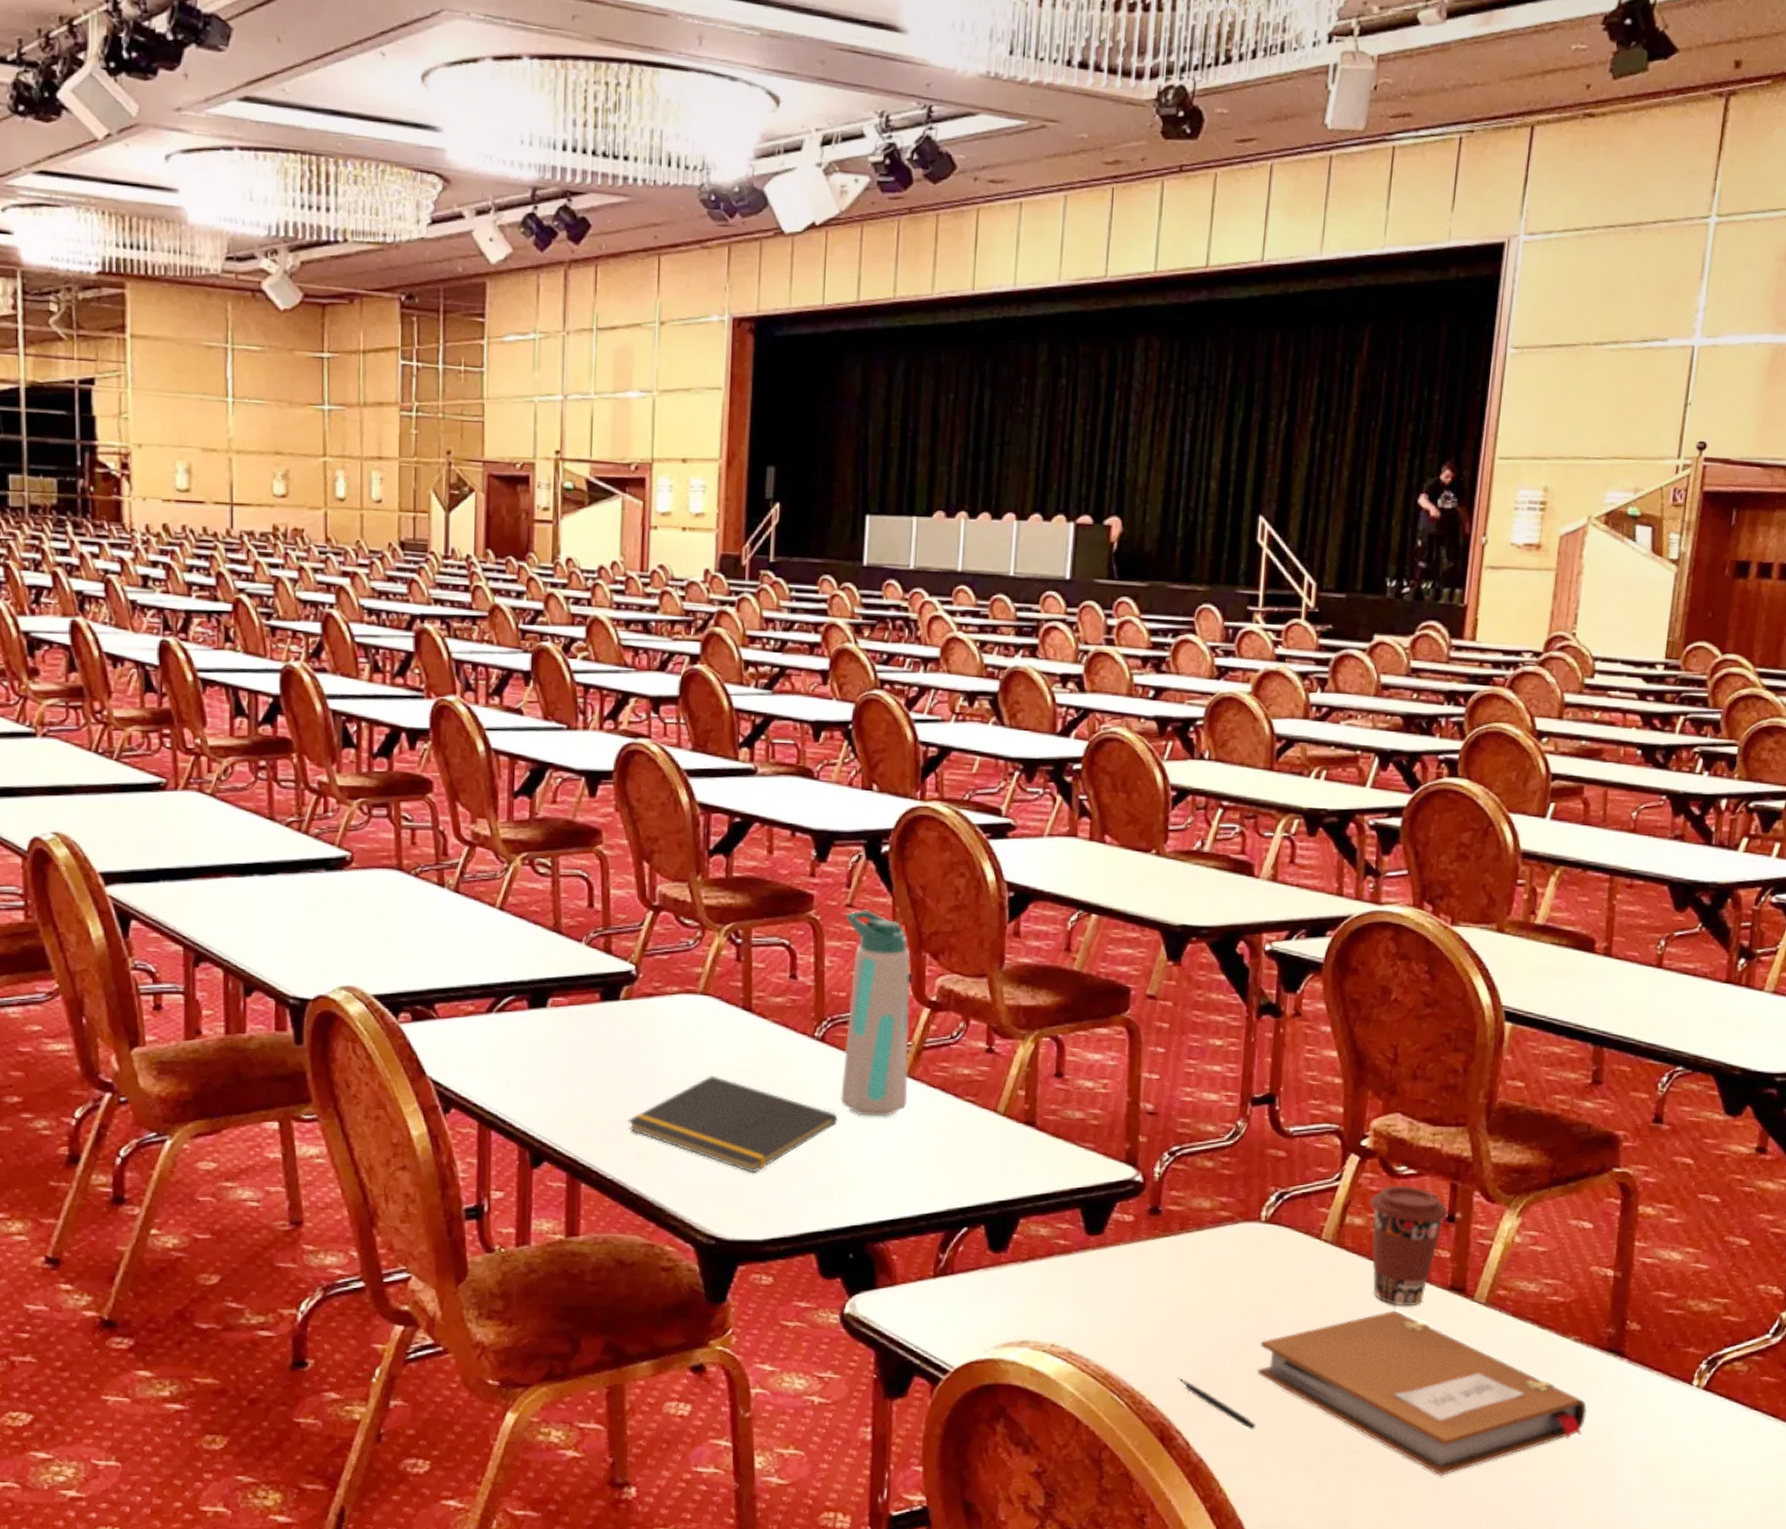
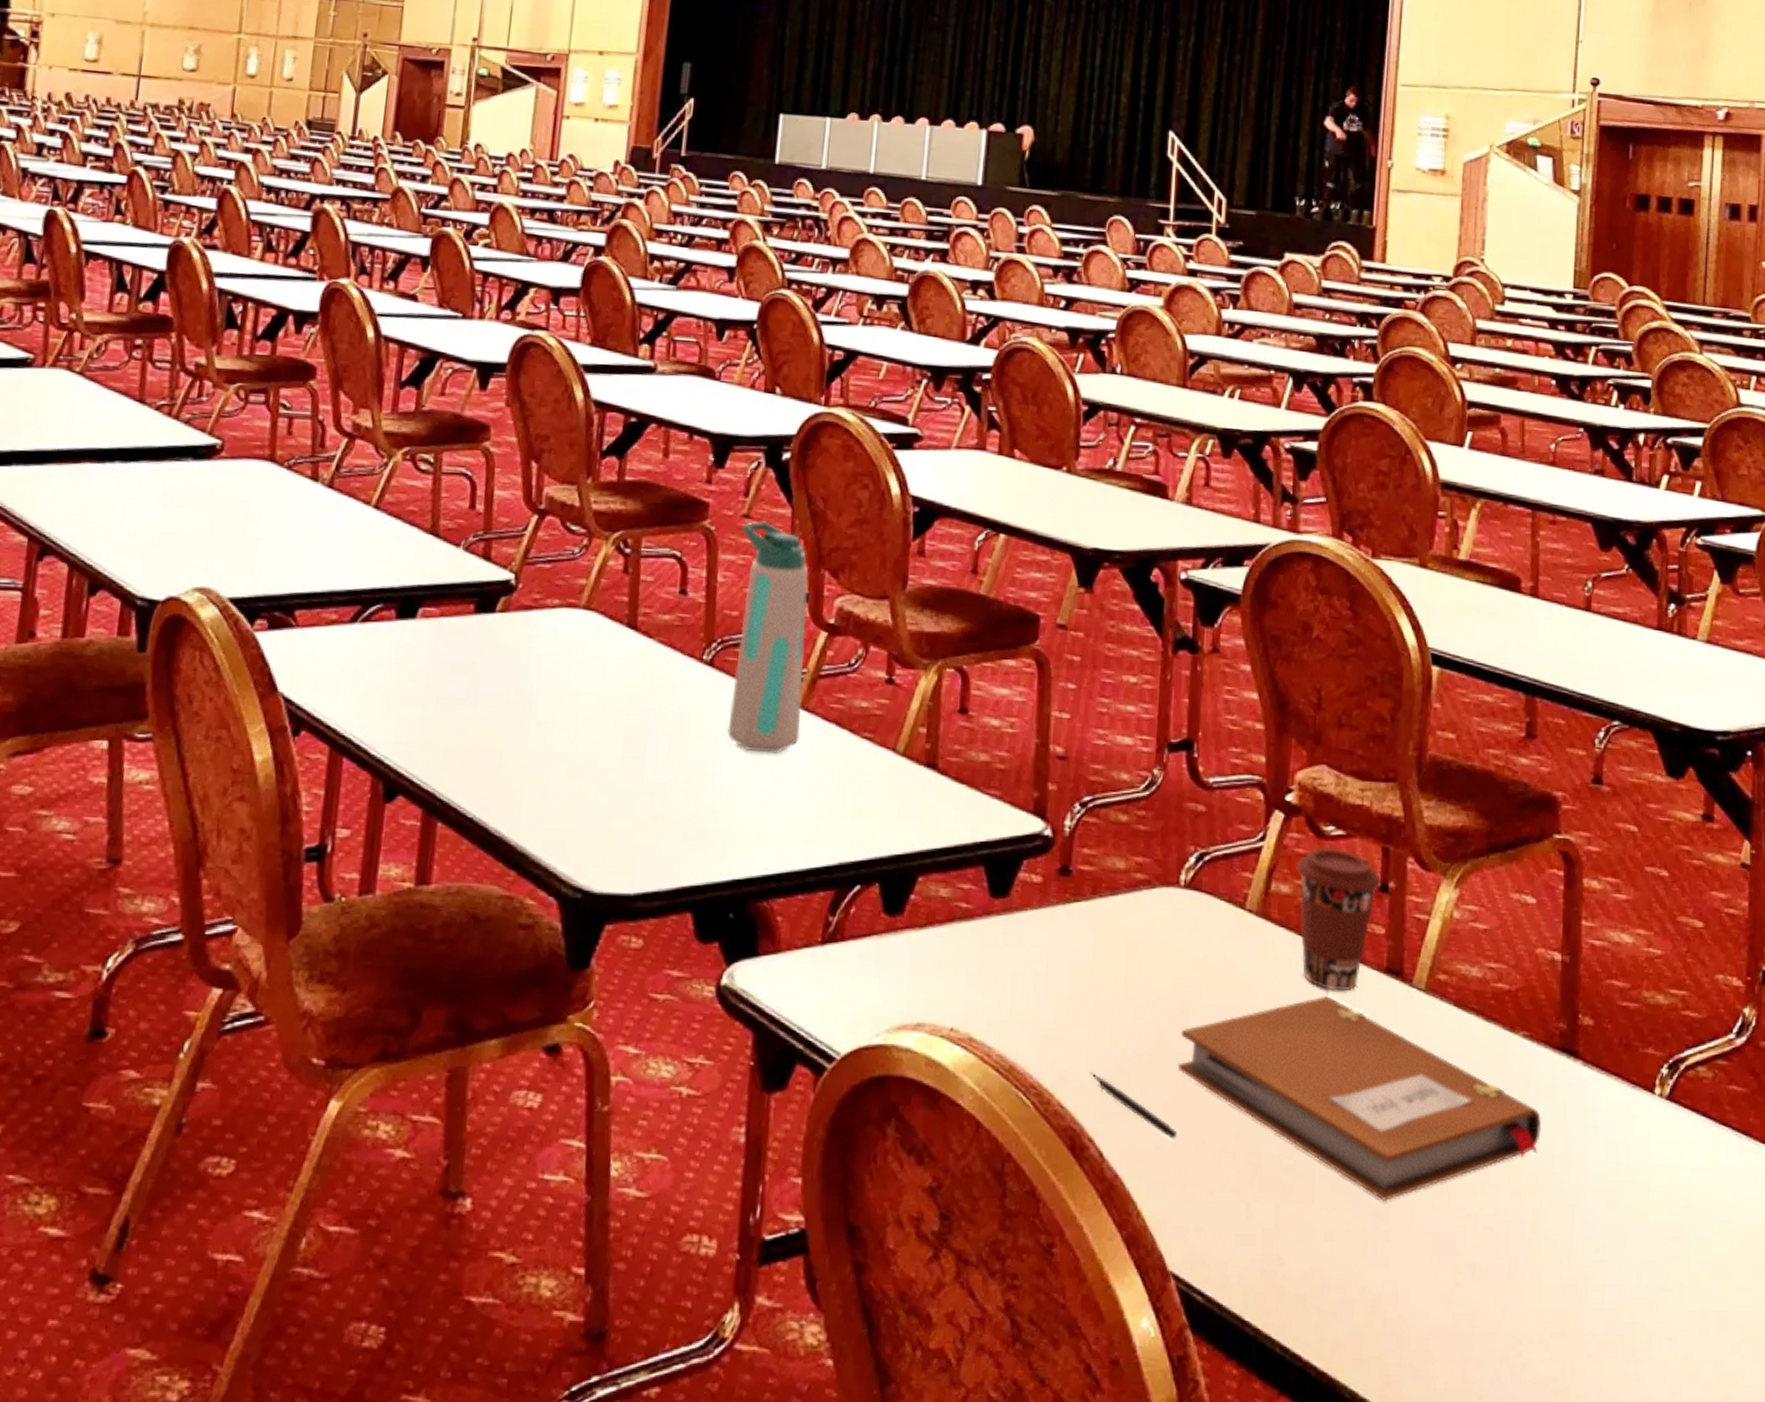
notepad: present [627,1075,838,1174] -> none [494,700,724,816]

